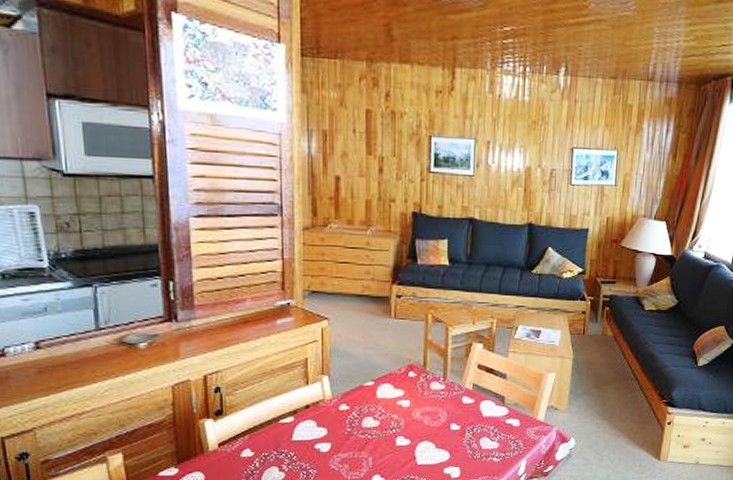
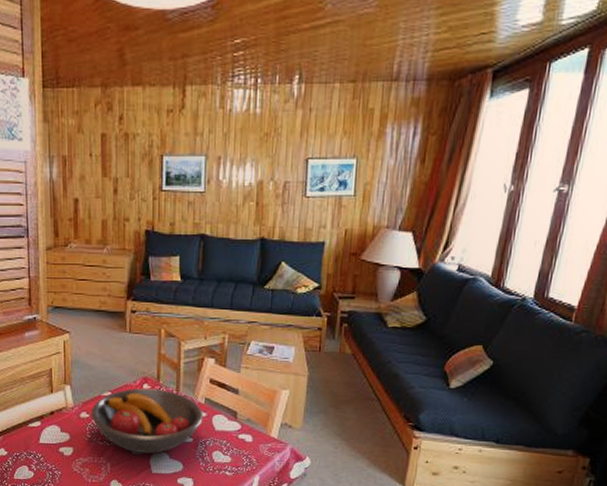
fruit bowl: none [351,375,471,444] -> present [91,388,203,453]

